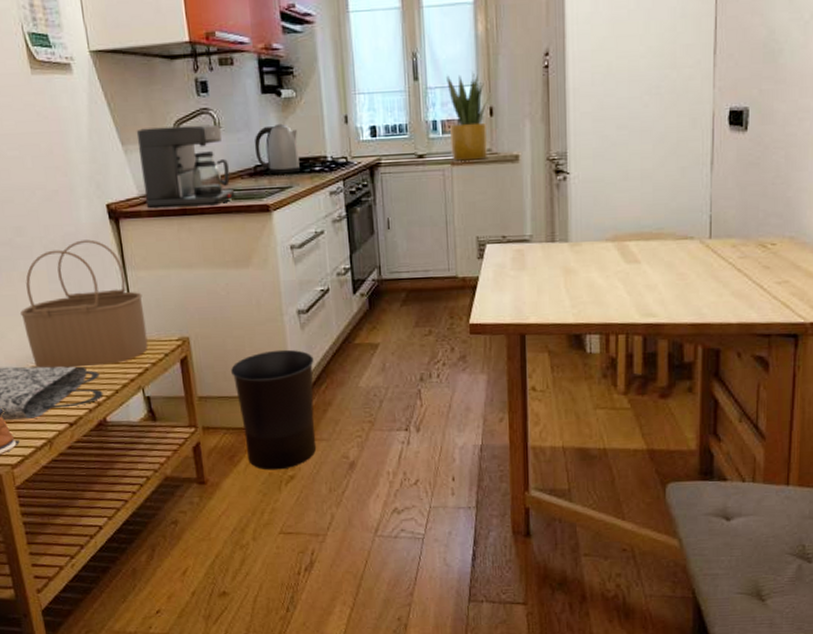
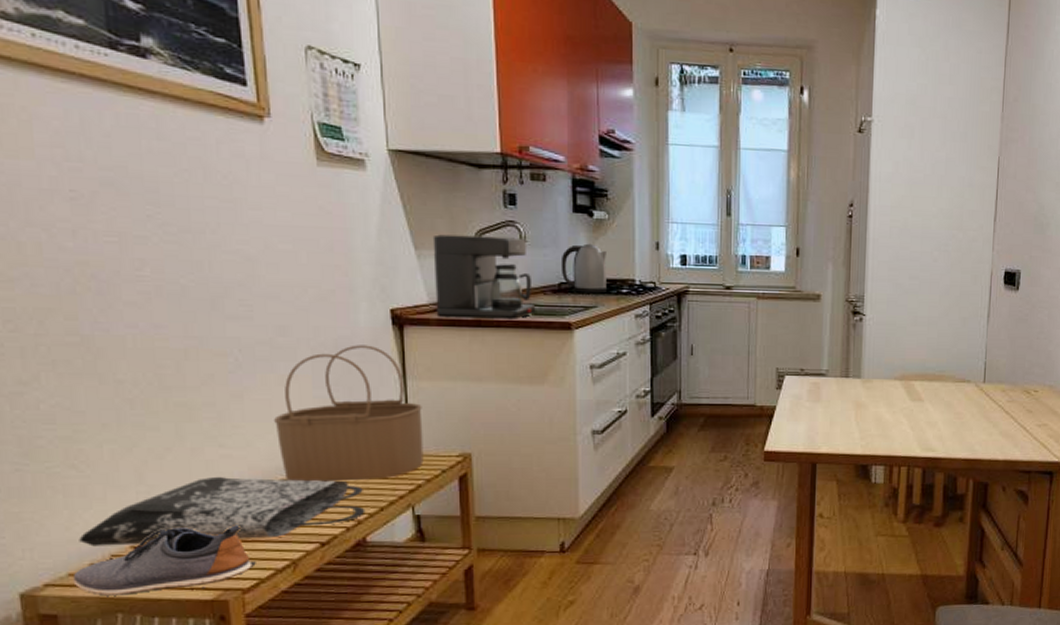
waste bin: present [231,349,317,470] -> none [515,470,605,595]
planter: present [446,71,489,161] -> none [757,213,797,296]

